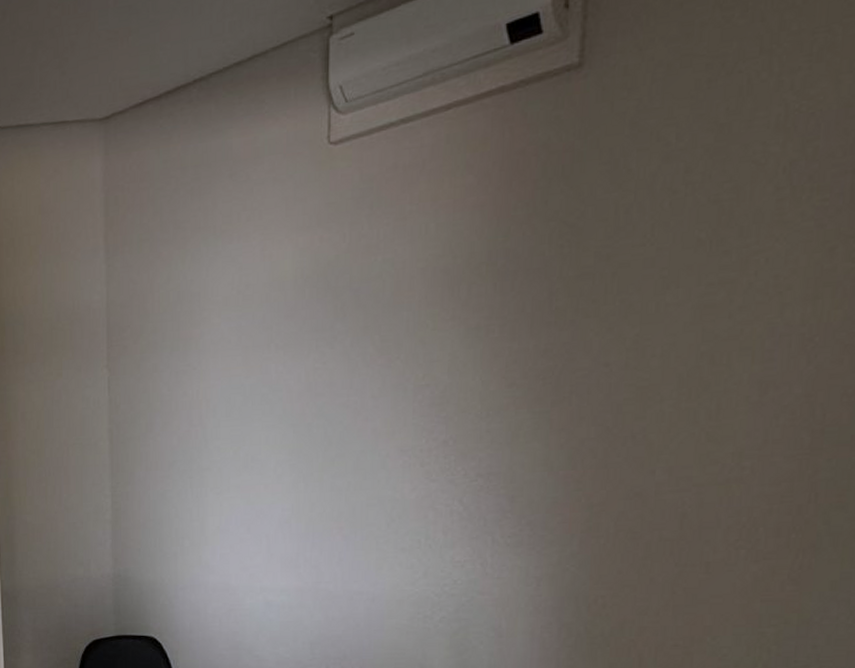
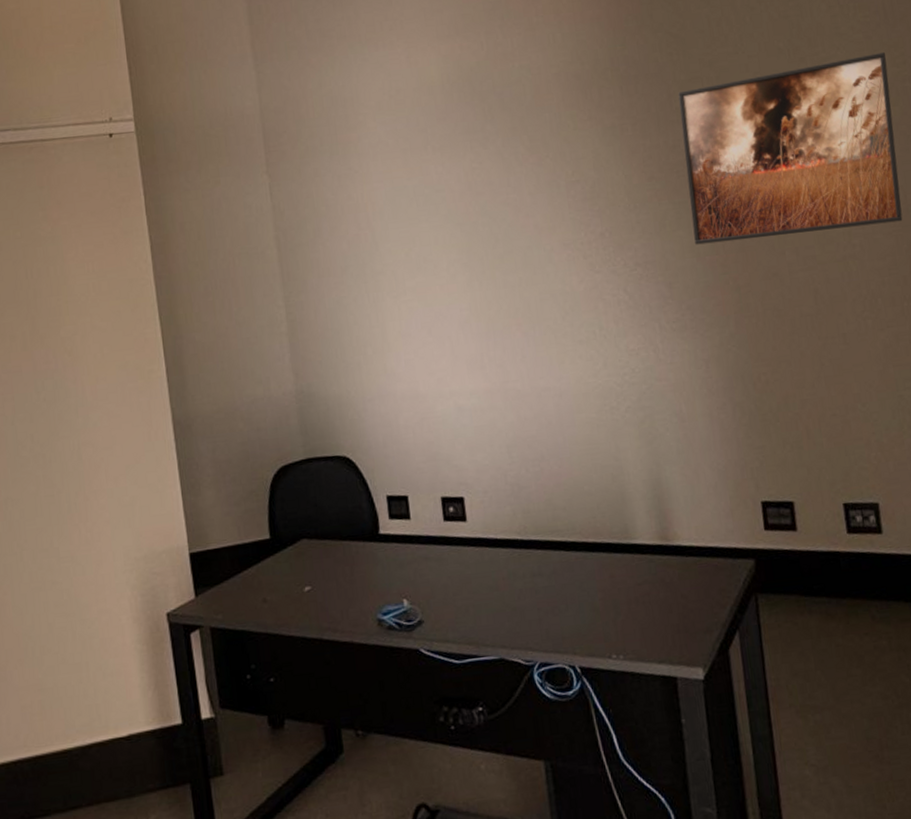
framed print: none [550,244,841,458] -> present [678,52,903,245]

